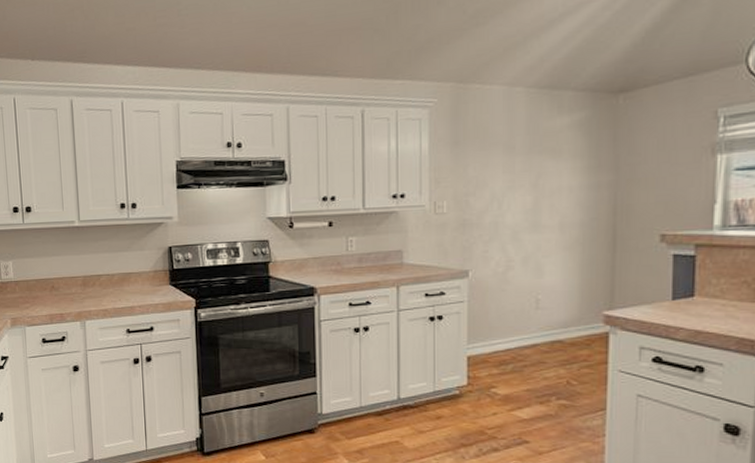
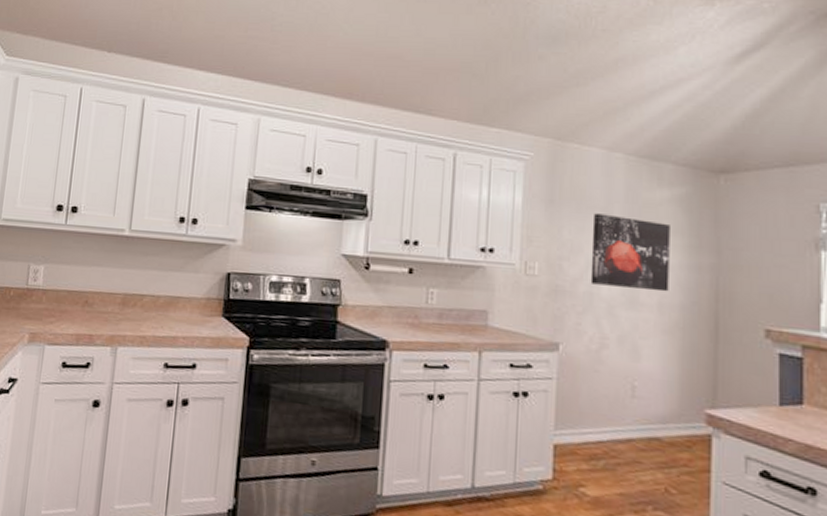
wall art: none [495,147,570,214] -> present [590,213,670,292]

